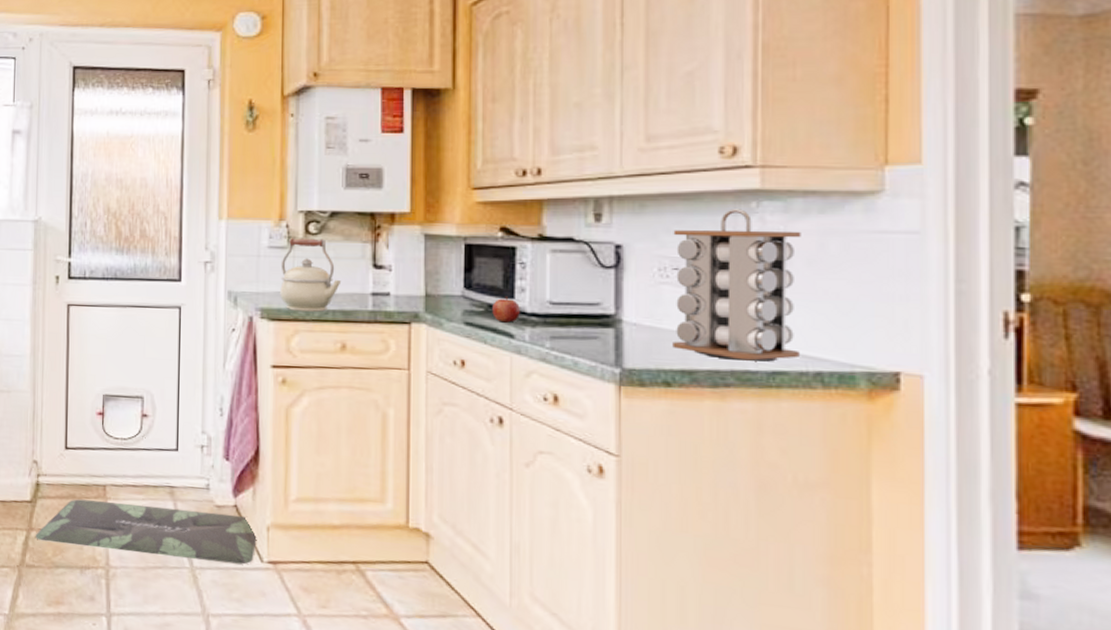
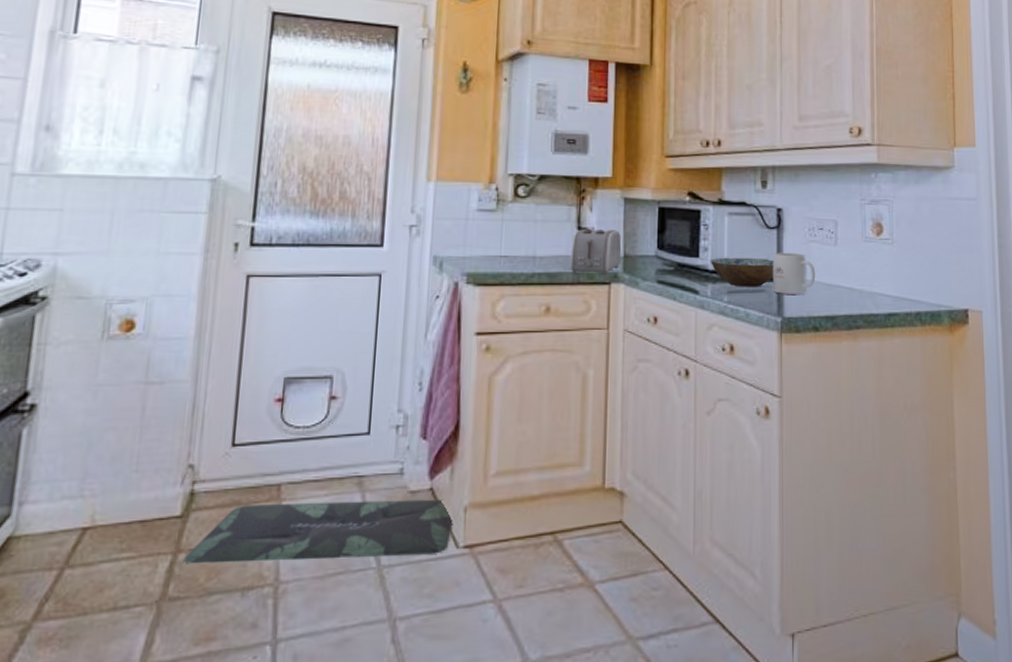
kettle: present [280,238,342,313] -> none [487,201,548,276]
toaster: none [365,266,423,315] -> present [569,228,622,276]
fruit: present [492,296,520,323] -> none [681,255,703,280]
bowl: none [528,299,610,334] -> present [710,257,773,287]
mug: none [608,296,668,344] -> present [772,253,816,294]
spice rack: present [672,209,801,362] -> none [819,179,905,305]

